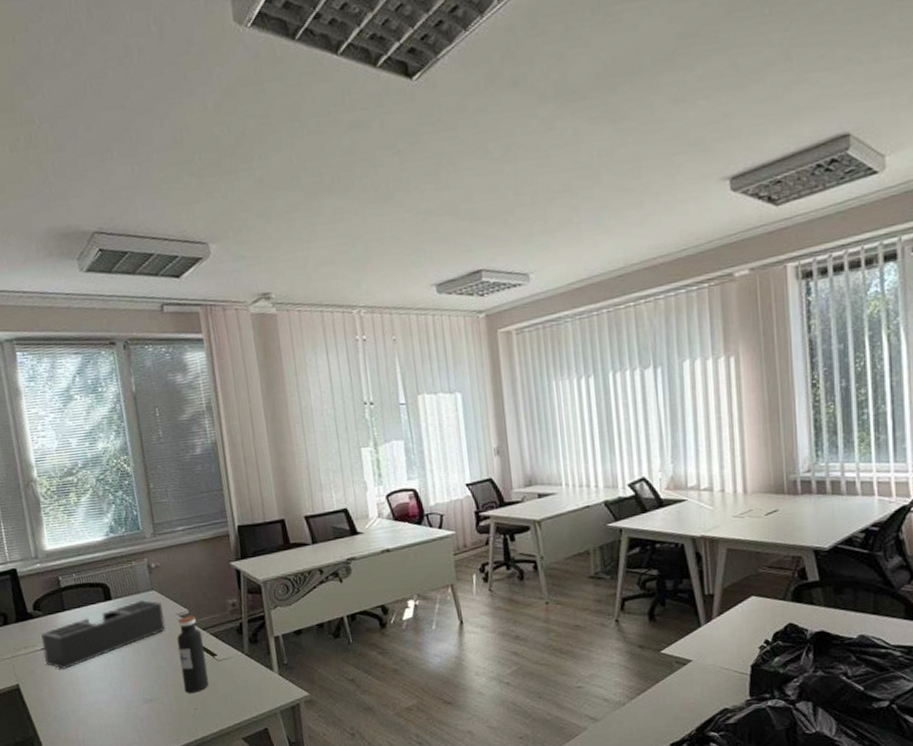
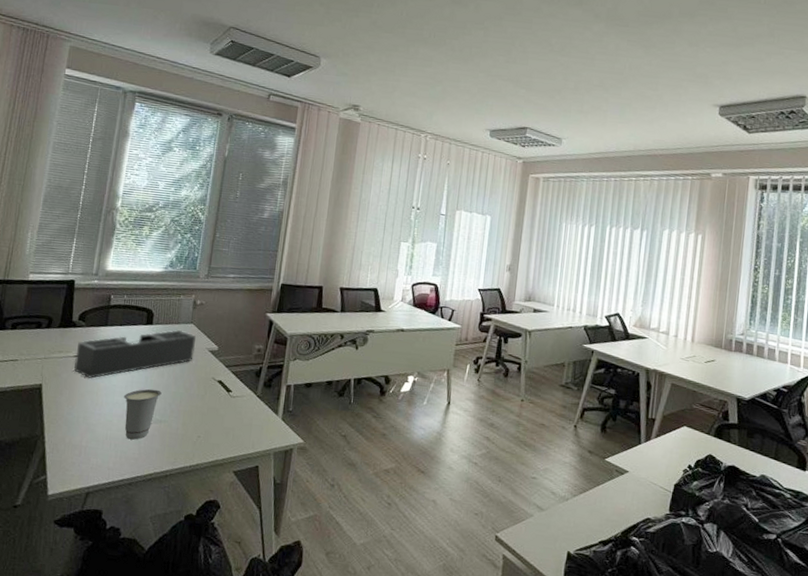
cup: none [105,667,144,725] -> present [124,389,162,440]
water bottle: present [177,616,209,693] -> none [193,352,224,422]

